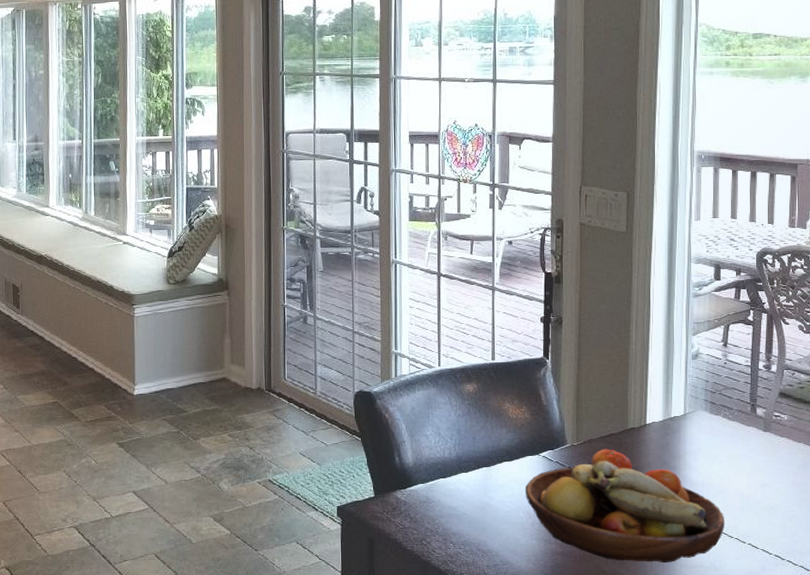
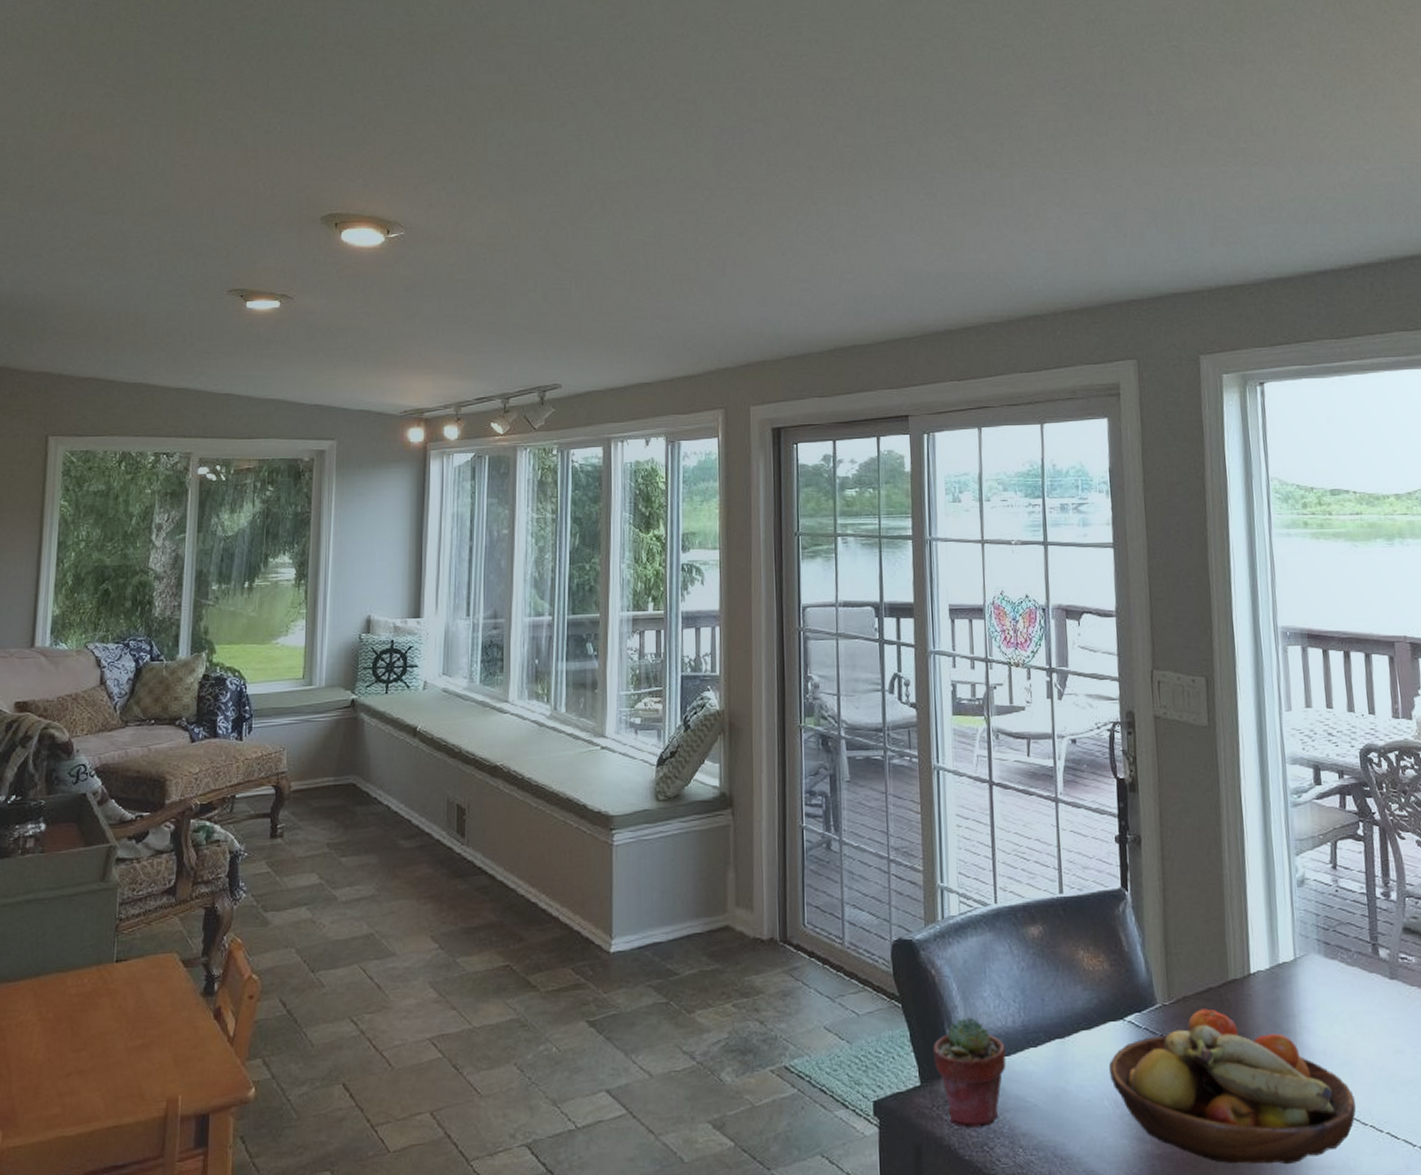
potted succulent: none [385,449,443,528] -> present [933,1017,1006,1128]

